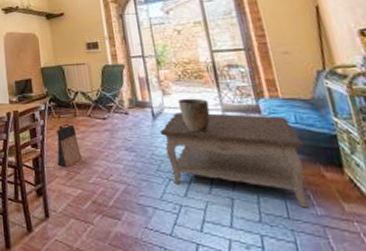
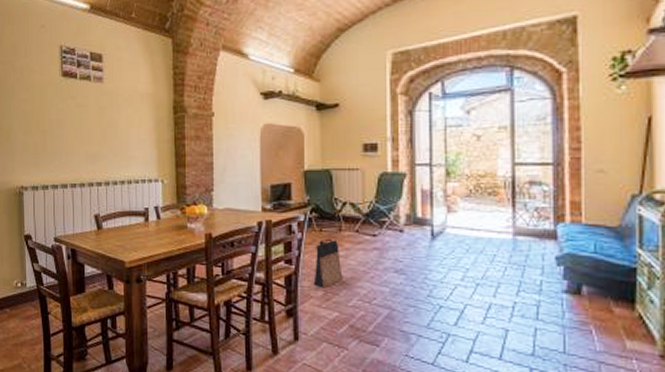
coffee table: present [159,113,310,208] -> none [437,233,598,343]
ceramic pot: present [177,98,211,133] -> none [463,217,499,257]

